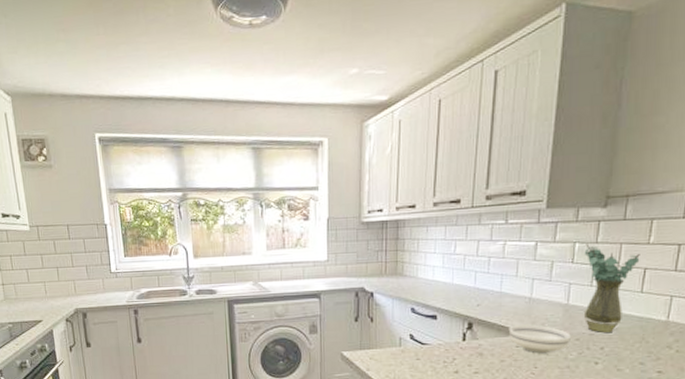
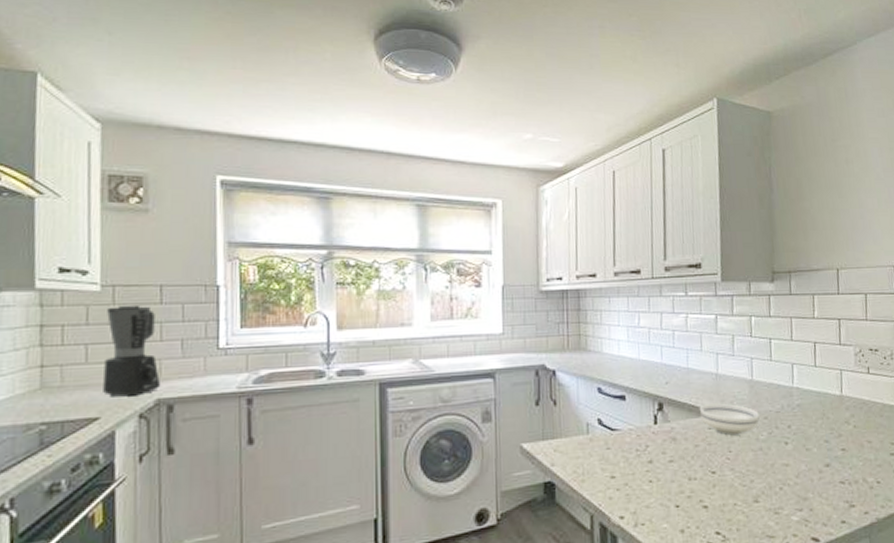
blender: none [36,241,77,307] -> present [103,306,161,397]
vase: present [583,244,640,332] -> none [760,317,809,409]

